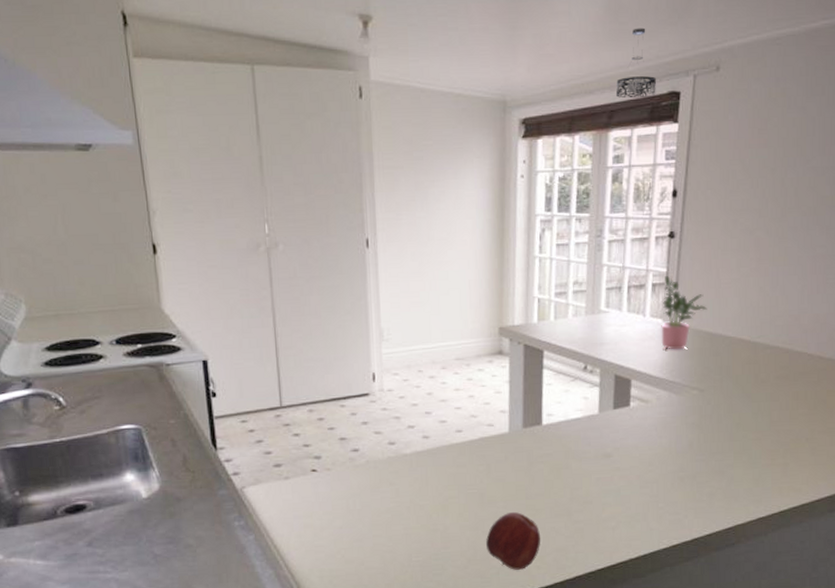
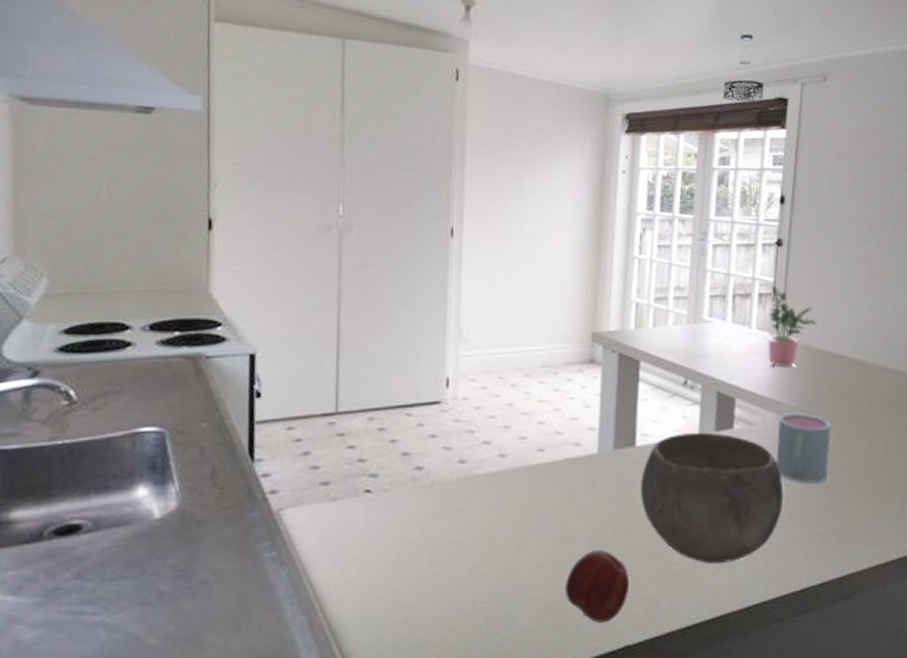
bowl: none [548,410,676,521] -> present [641,432,784,564]
mug: none [669,390,720,451] -> present [776,413,831,483]

